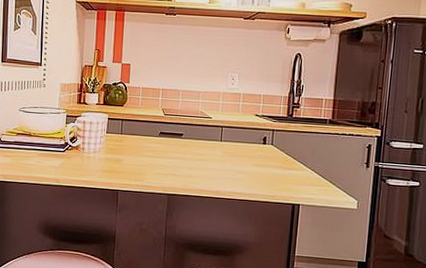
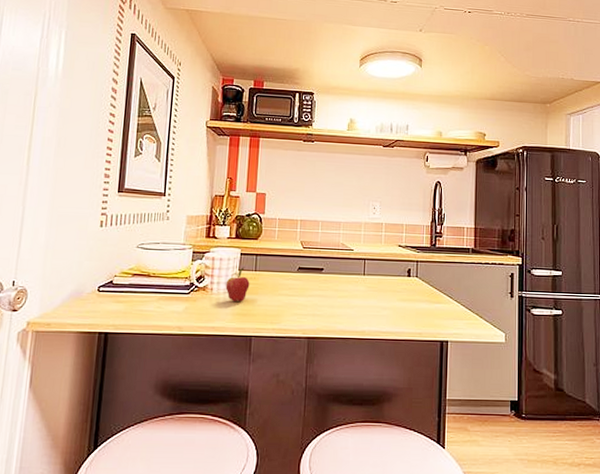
fruit: none [95,129,117,160] -> present [225,266,250,302]

